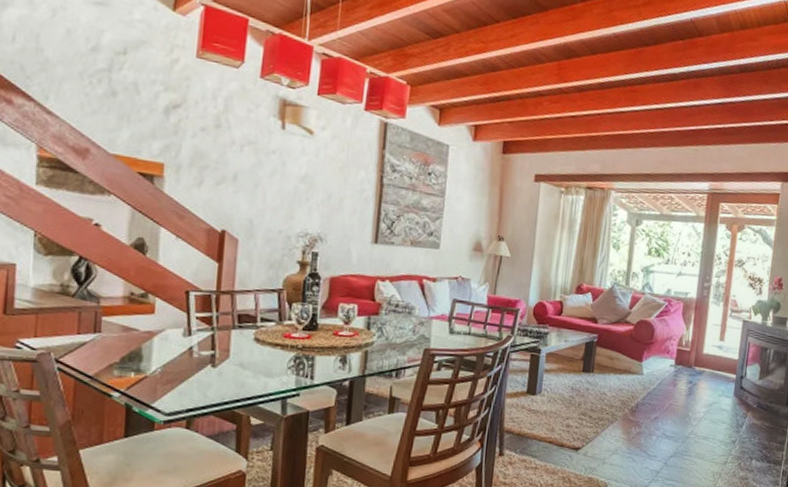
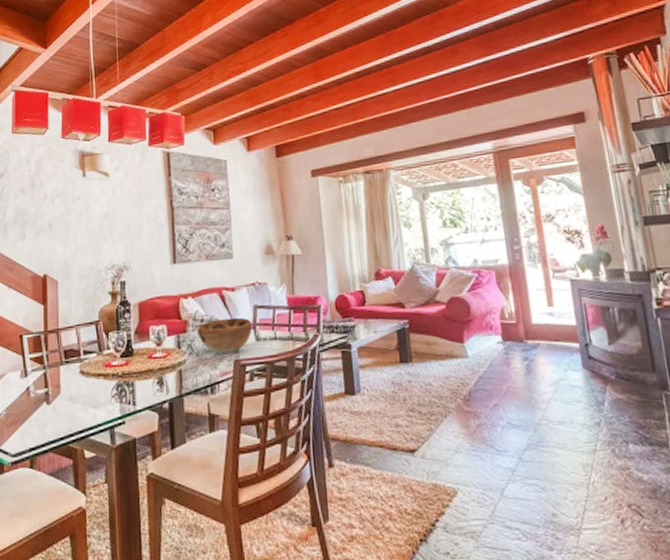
decorative bowl: none [390,307,449,342] -> present [198,317,253,354]

